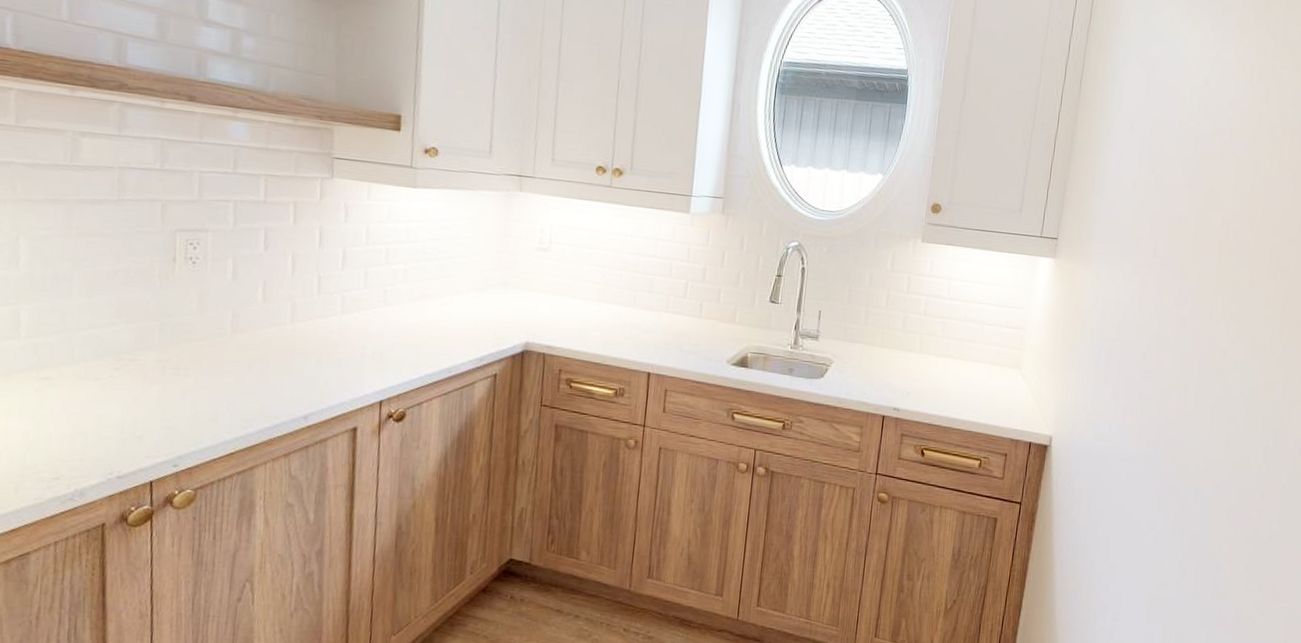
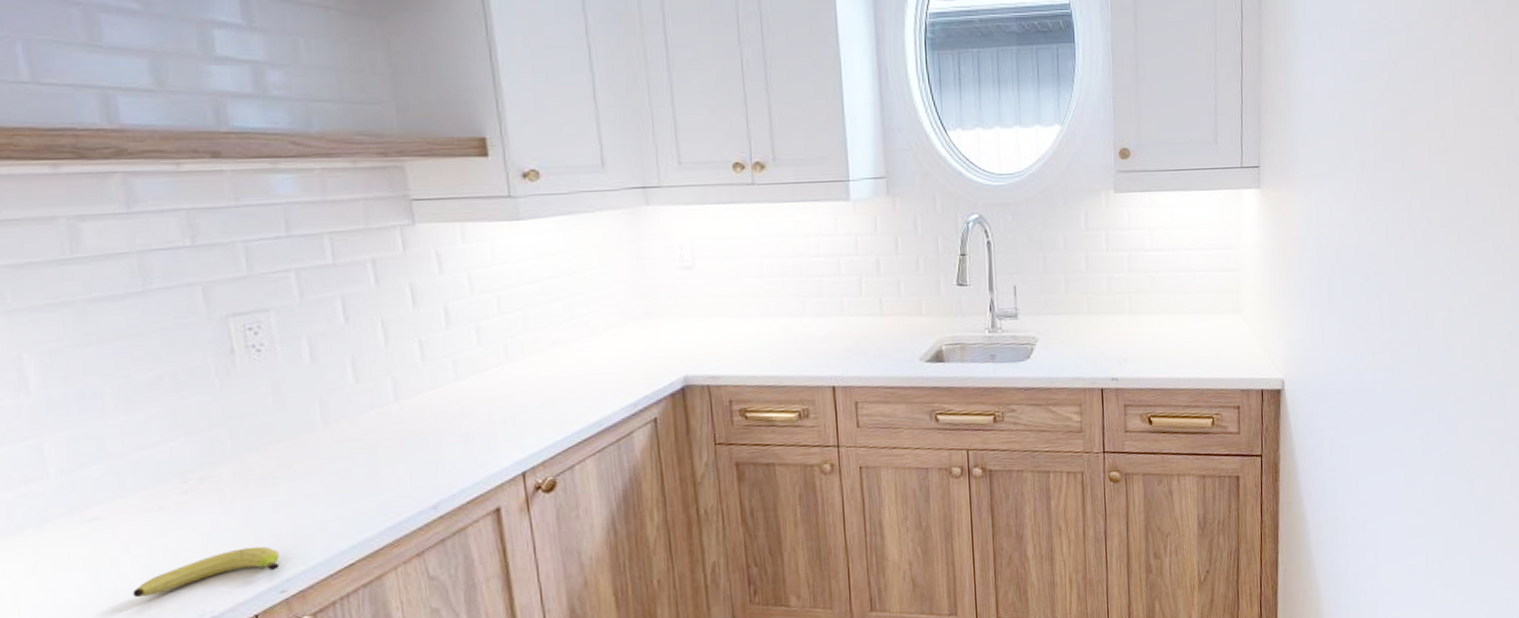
fruit: none [62,423,178,450] -> present [132,546,280,598]

